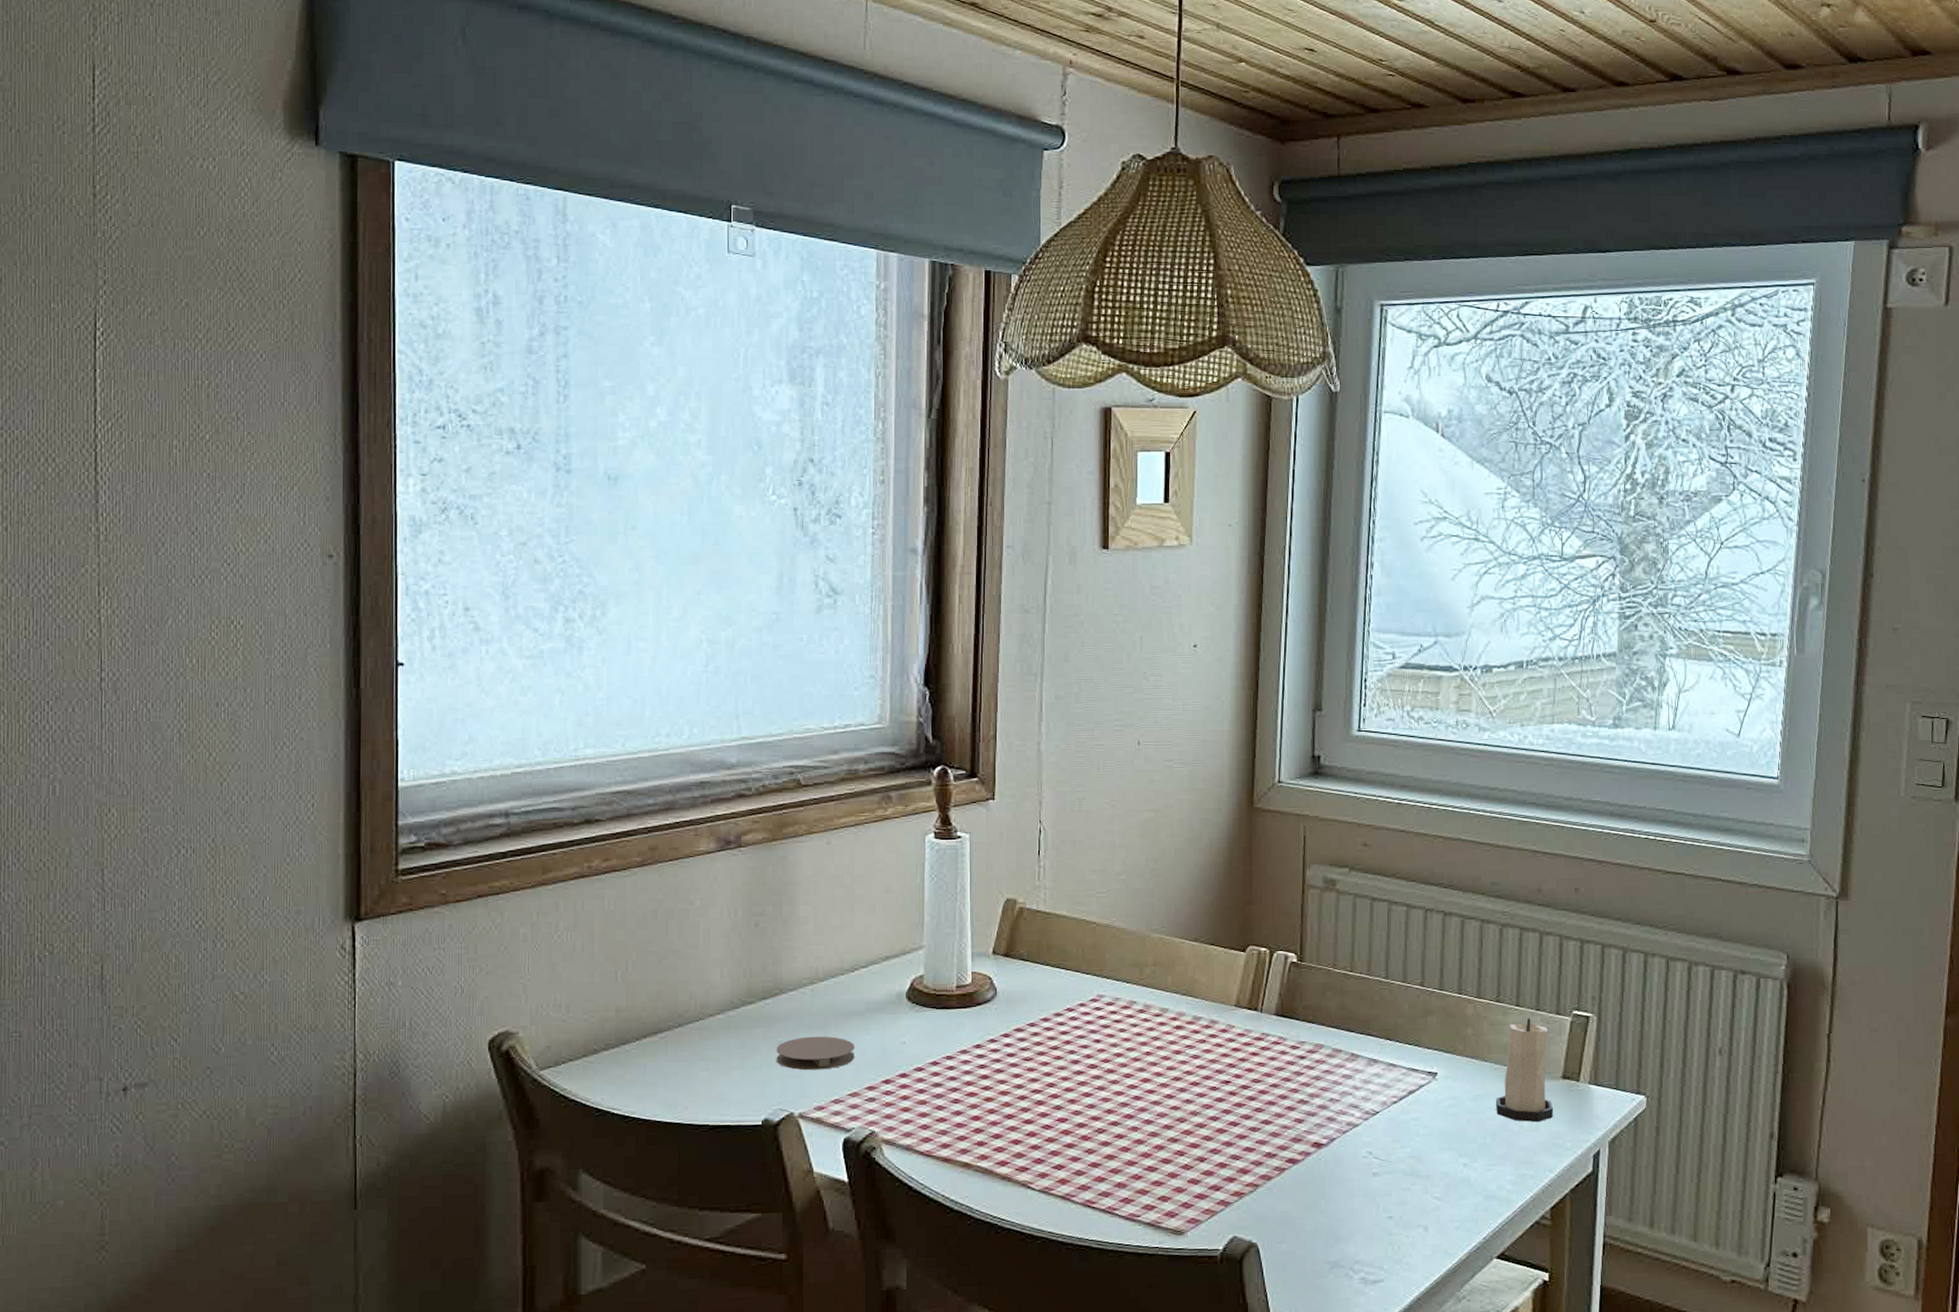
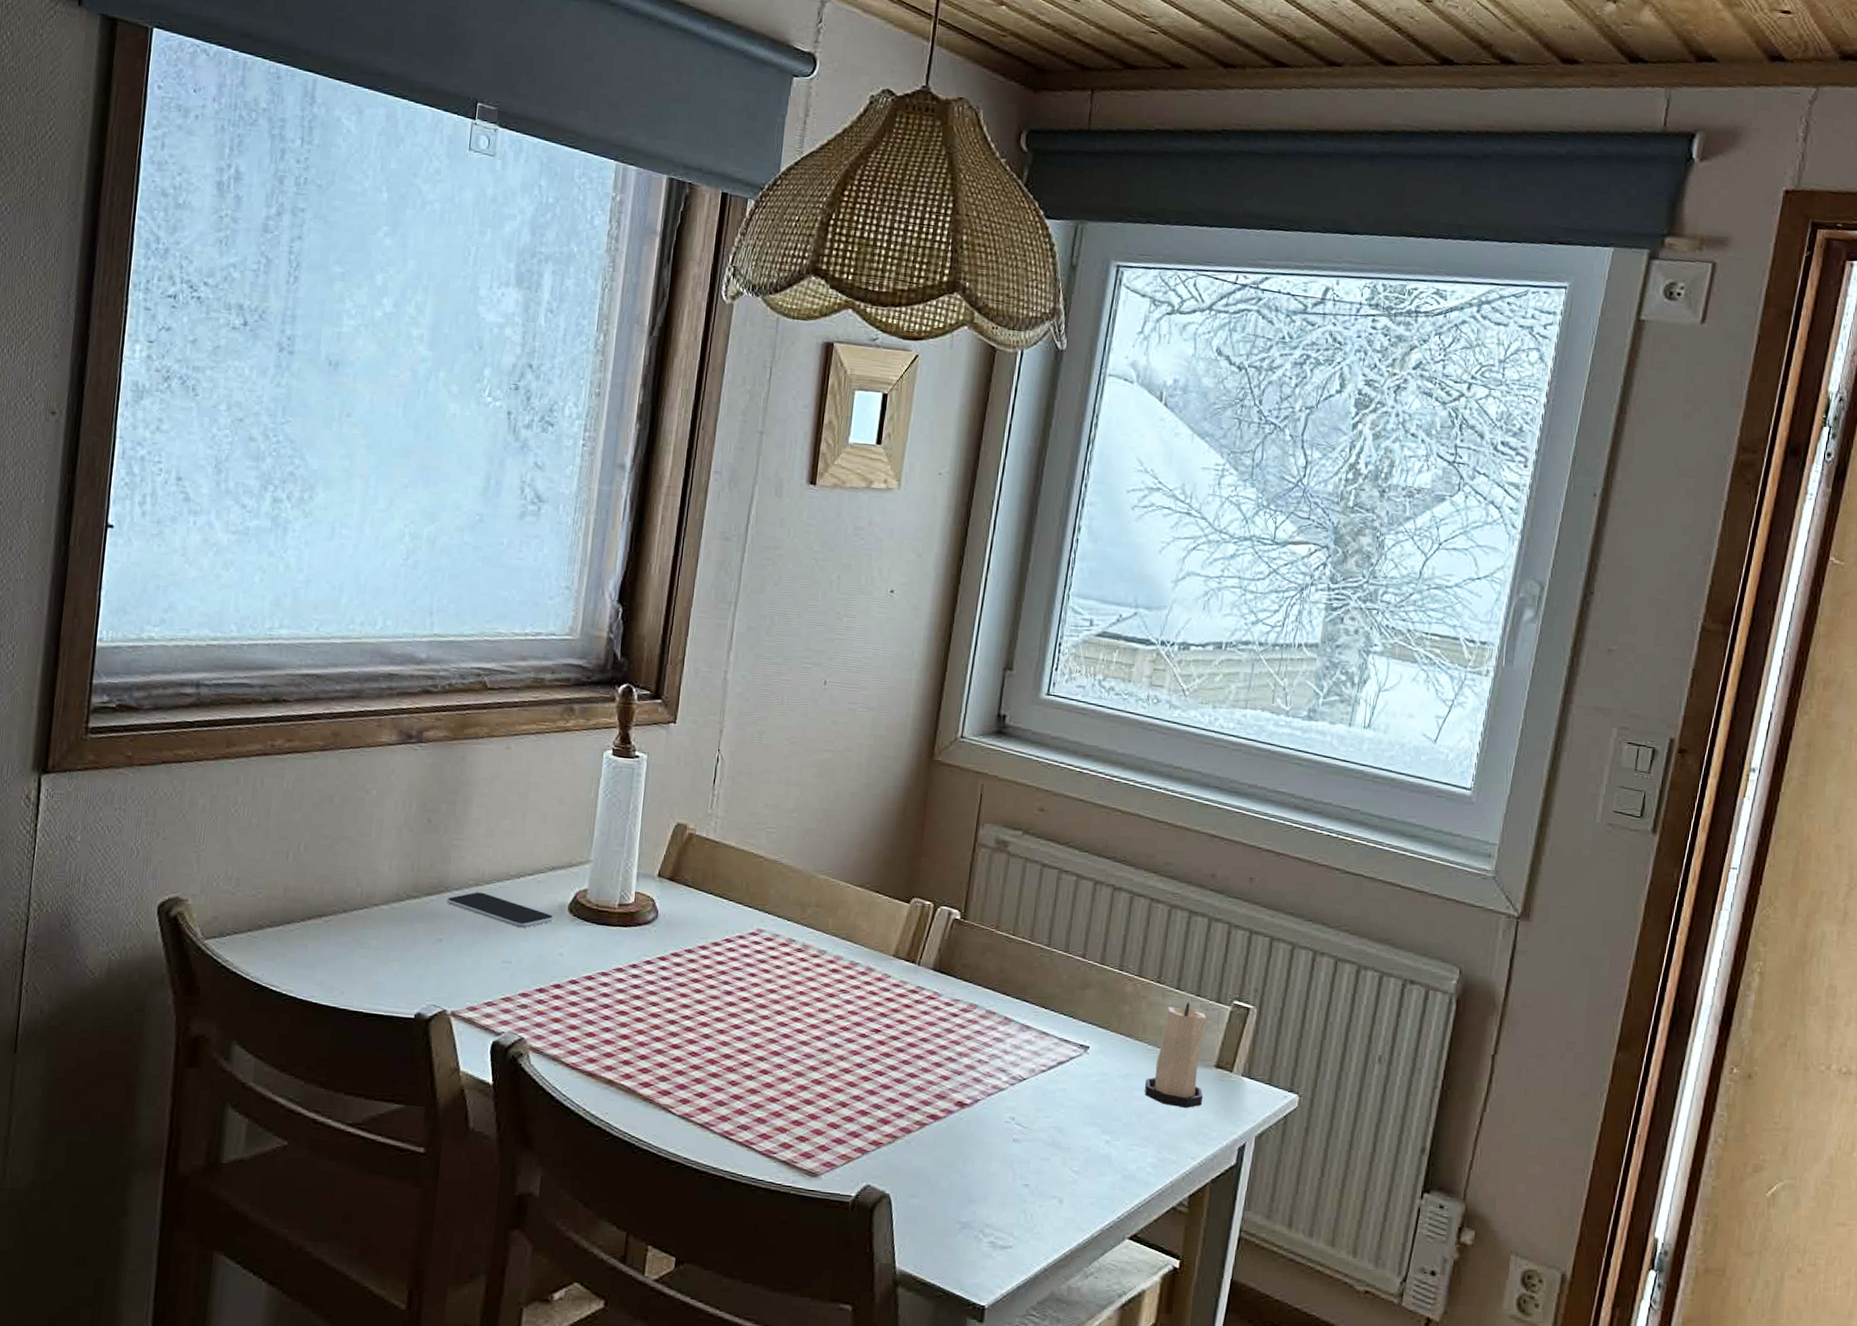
coaster: present [776,1036,855,1071] -> none [434,936,513,972]
smartphone: none [783,990,893,1022] -> present [446,892,554,929]

